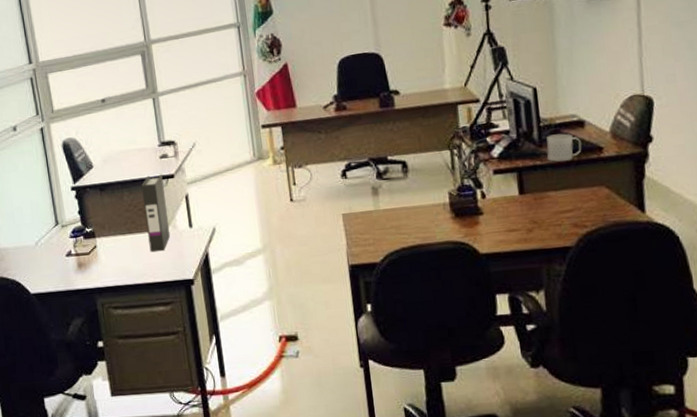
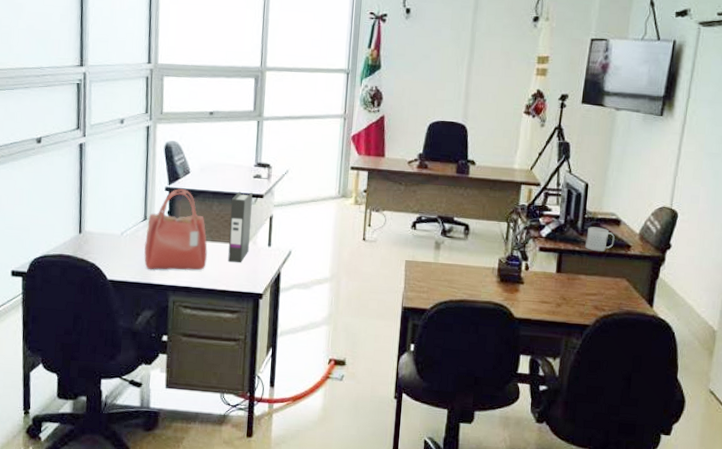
handbag: none [59,184,129,276] -> present [144,188,208,271]

